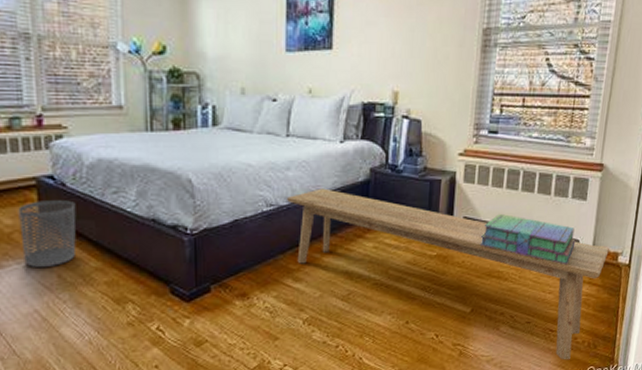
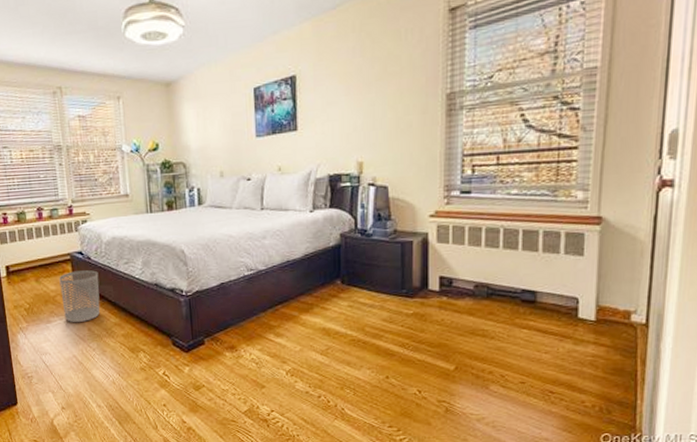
bench: present [286,188,609,360] -> none [264,253,618,425]
stack of books: present [479,213,576,265] -> none [459,271,574,324]

